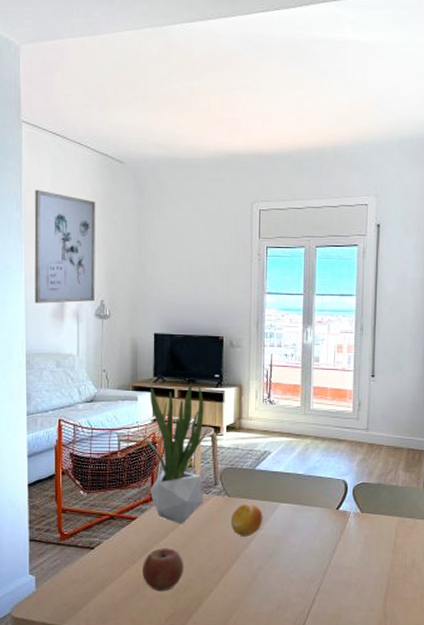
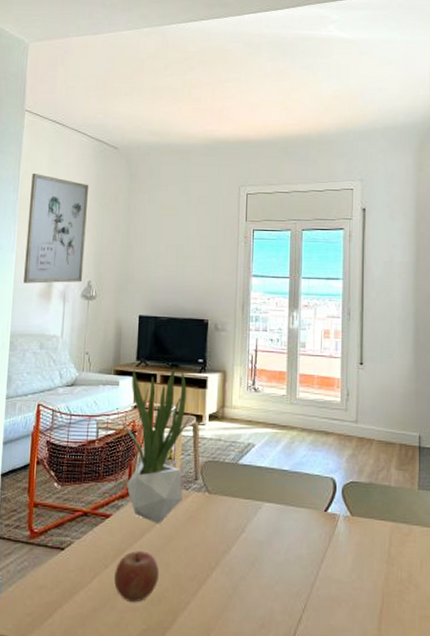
fruit: present [230,503,263,537] -> none [210,502,246,540]

